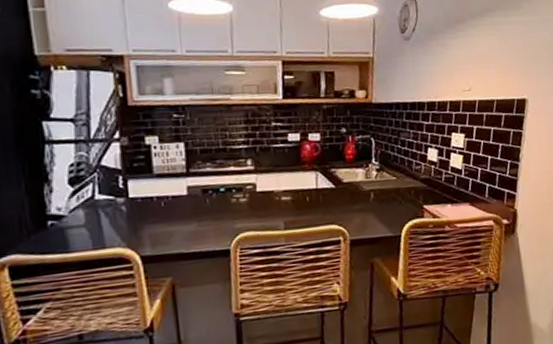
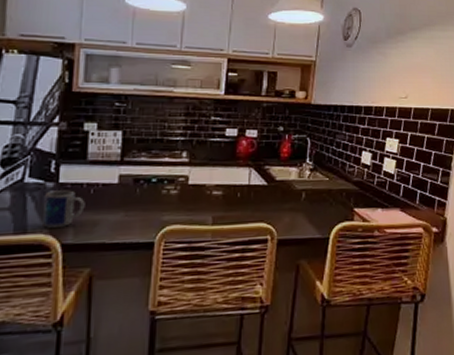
mug: none [117,204,158,242] -> present [43,190,85,228]

